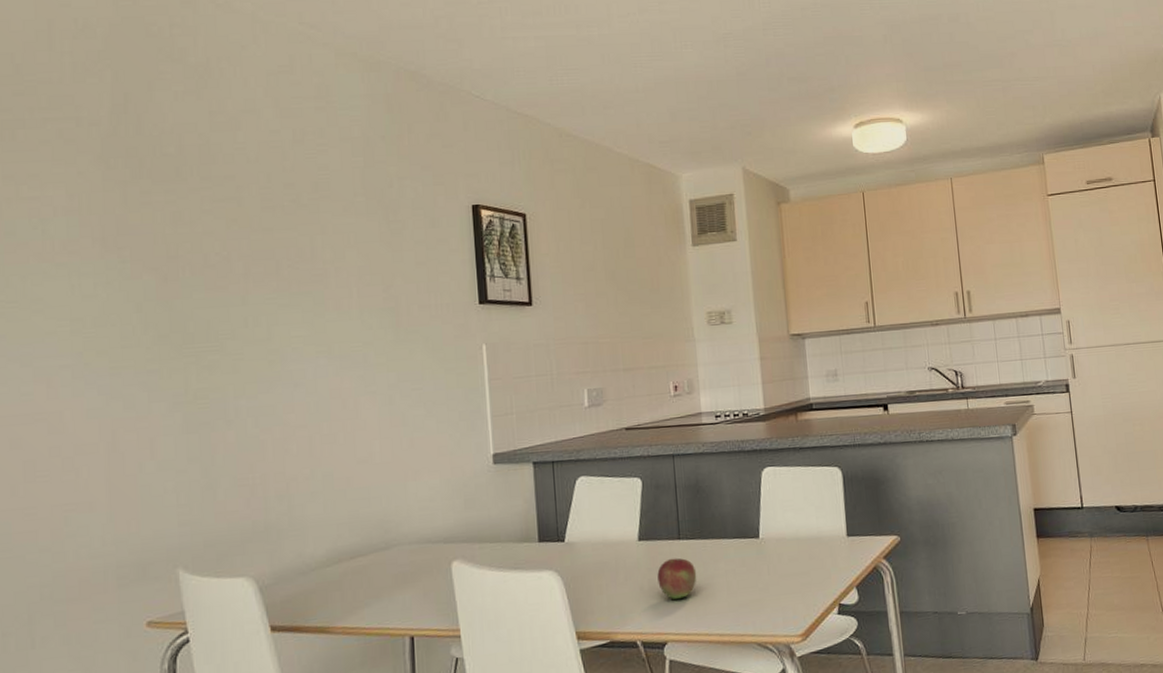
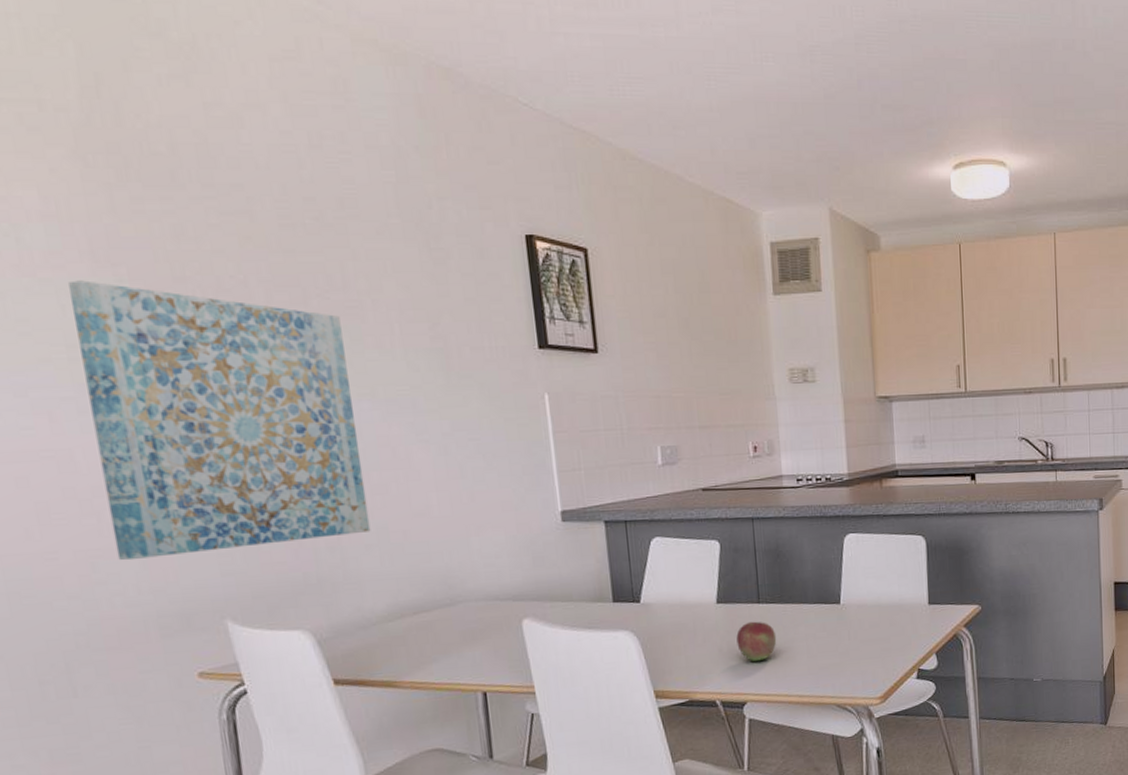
wall art: none [80,263,317,514] -> present [69,280,371,561]

